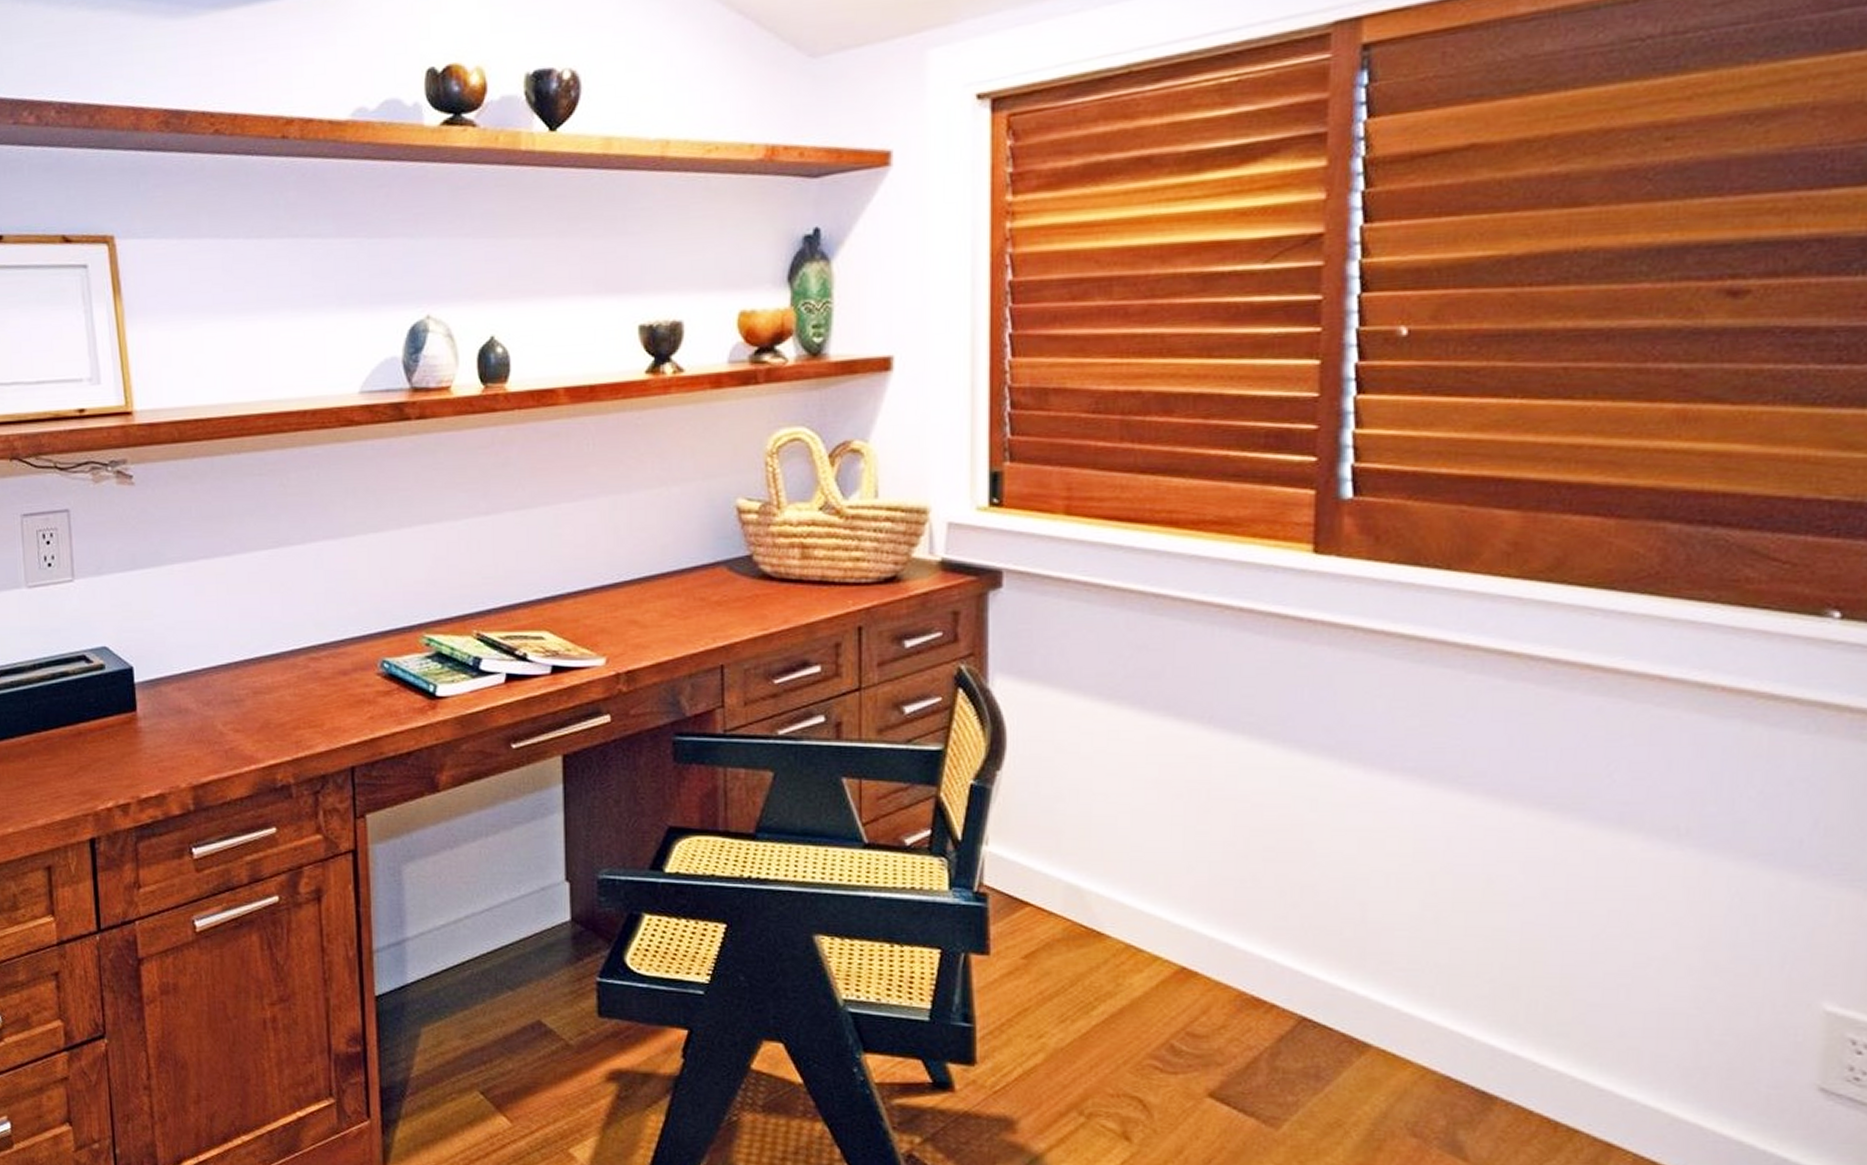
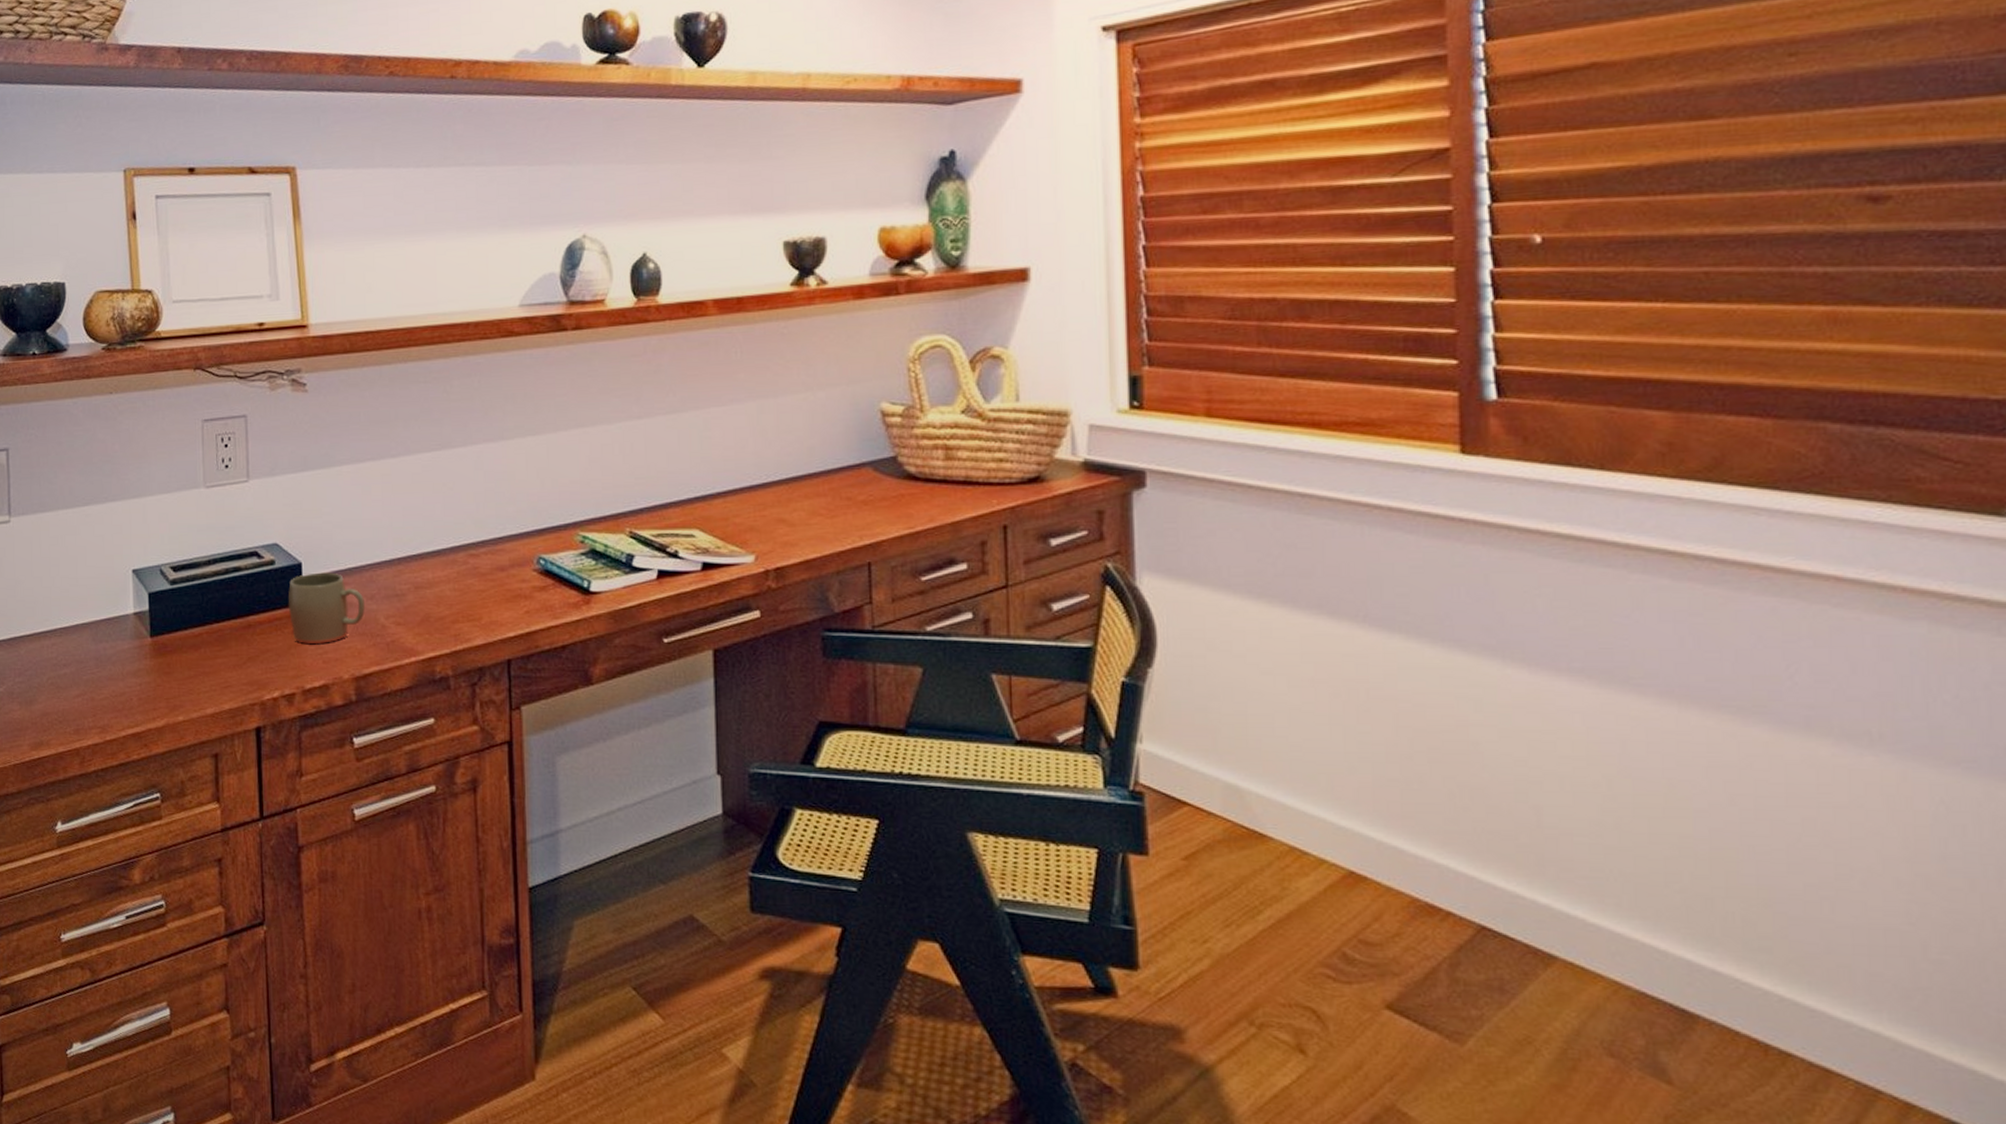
mug: none [119,677,201,753] -> present [288,572,365,645]

